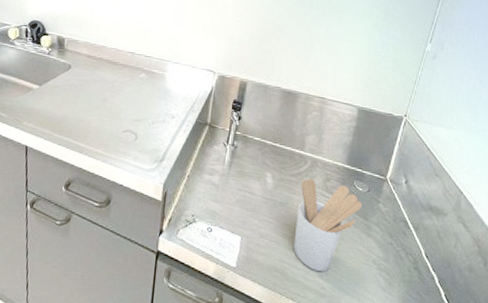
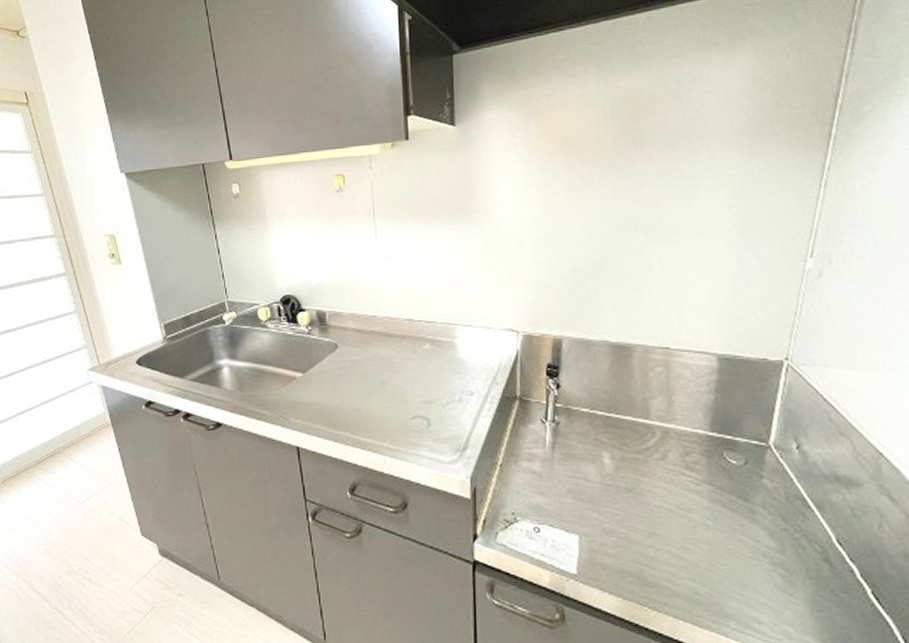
utensil holder: present [293,178,363,272] -> none [649,454,740,573]

